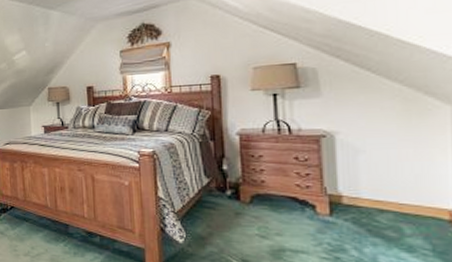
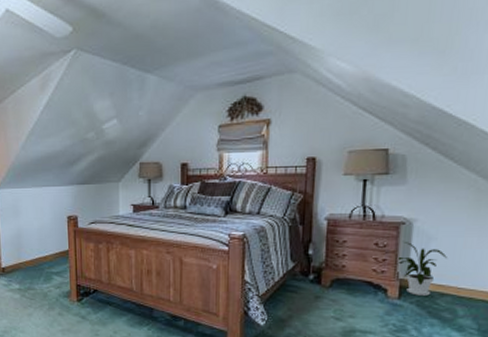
house plant: none [320,154,380,212] -> present [395,241,447,296]

